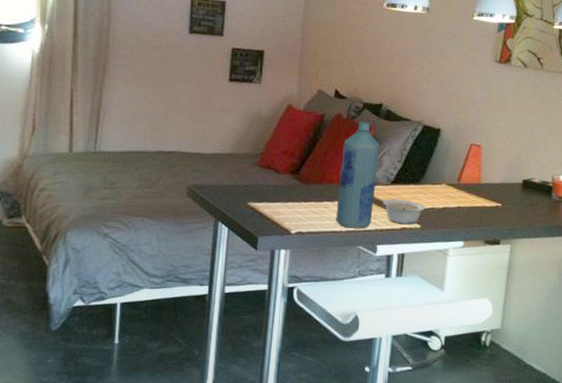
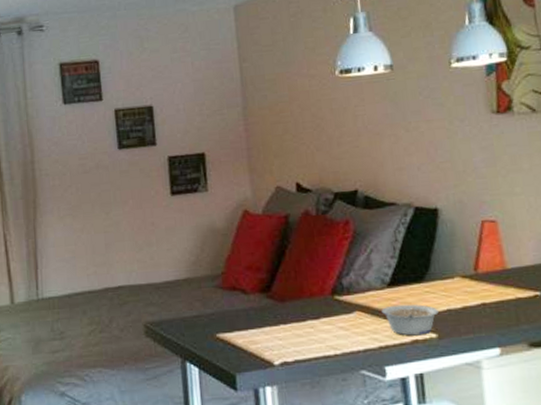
bottle: present [335,121,380,229] -> none [318,214,372,350]

